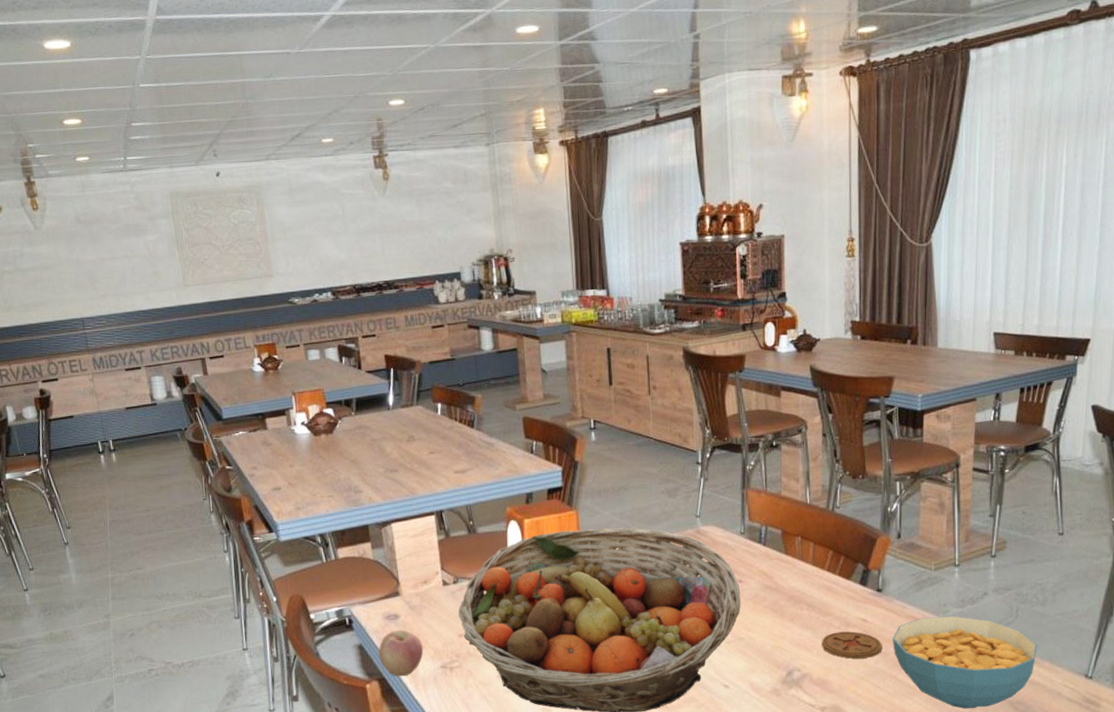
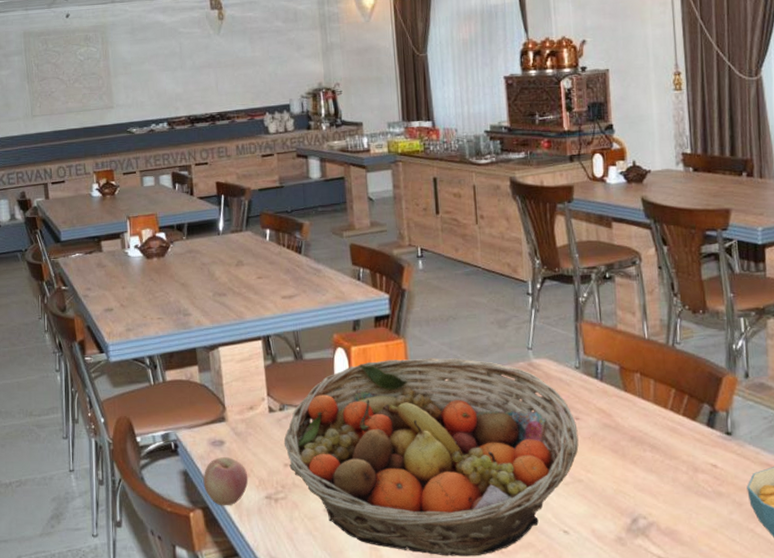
coaster: present [821,631,882,659] -> none [668,477,736,508]

